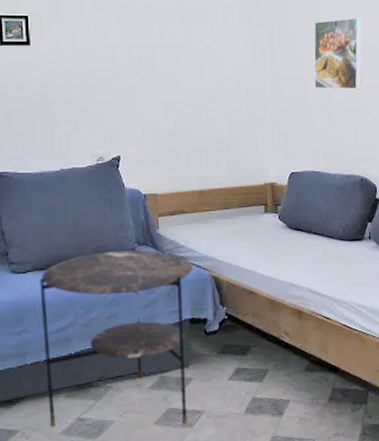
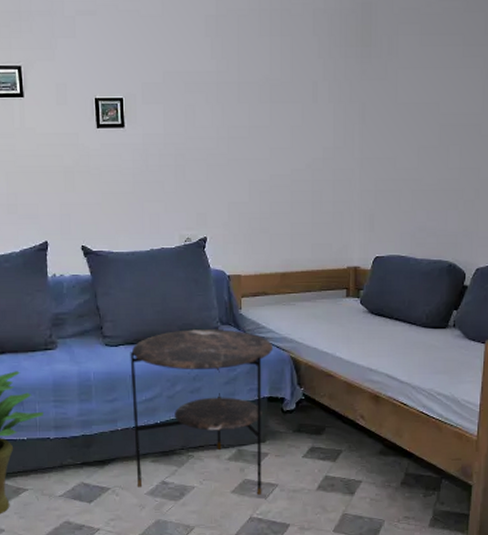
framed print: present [313,17,363,90] -> none [405,91,463,170]

